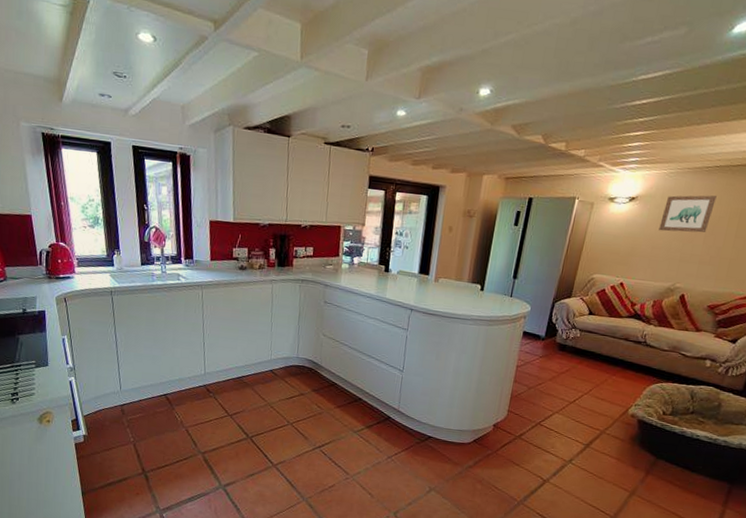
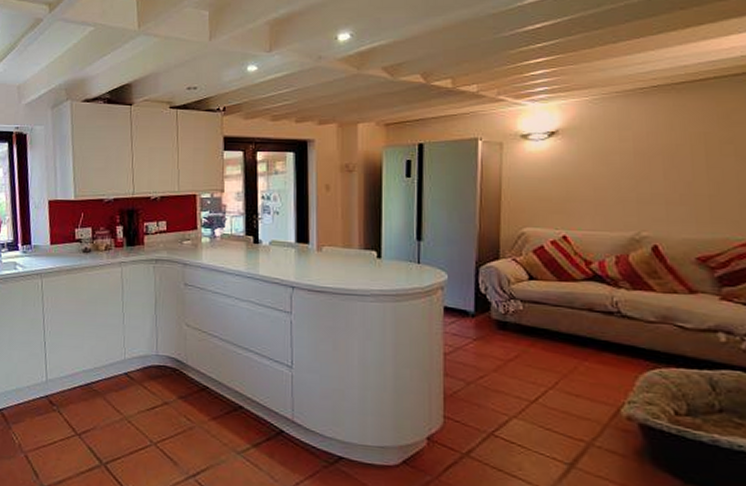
wall art: present [658,195,717,233] -> none [597,119,666,168]

